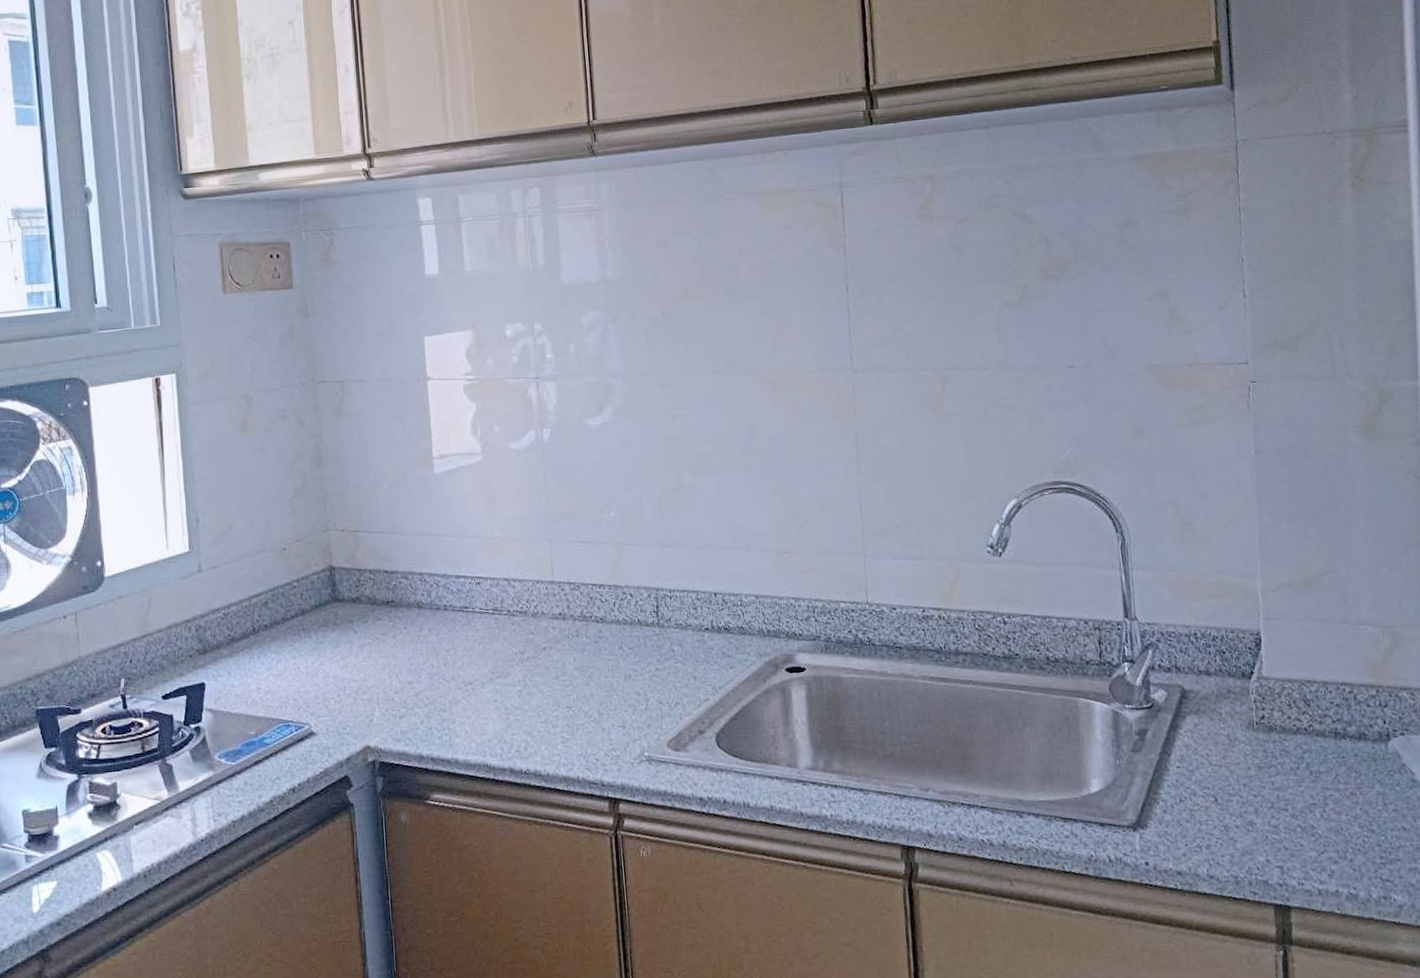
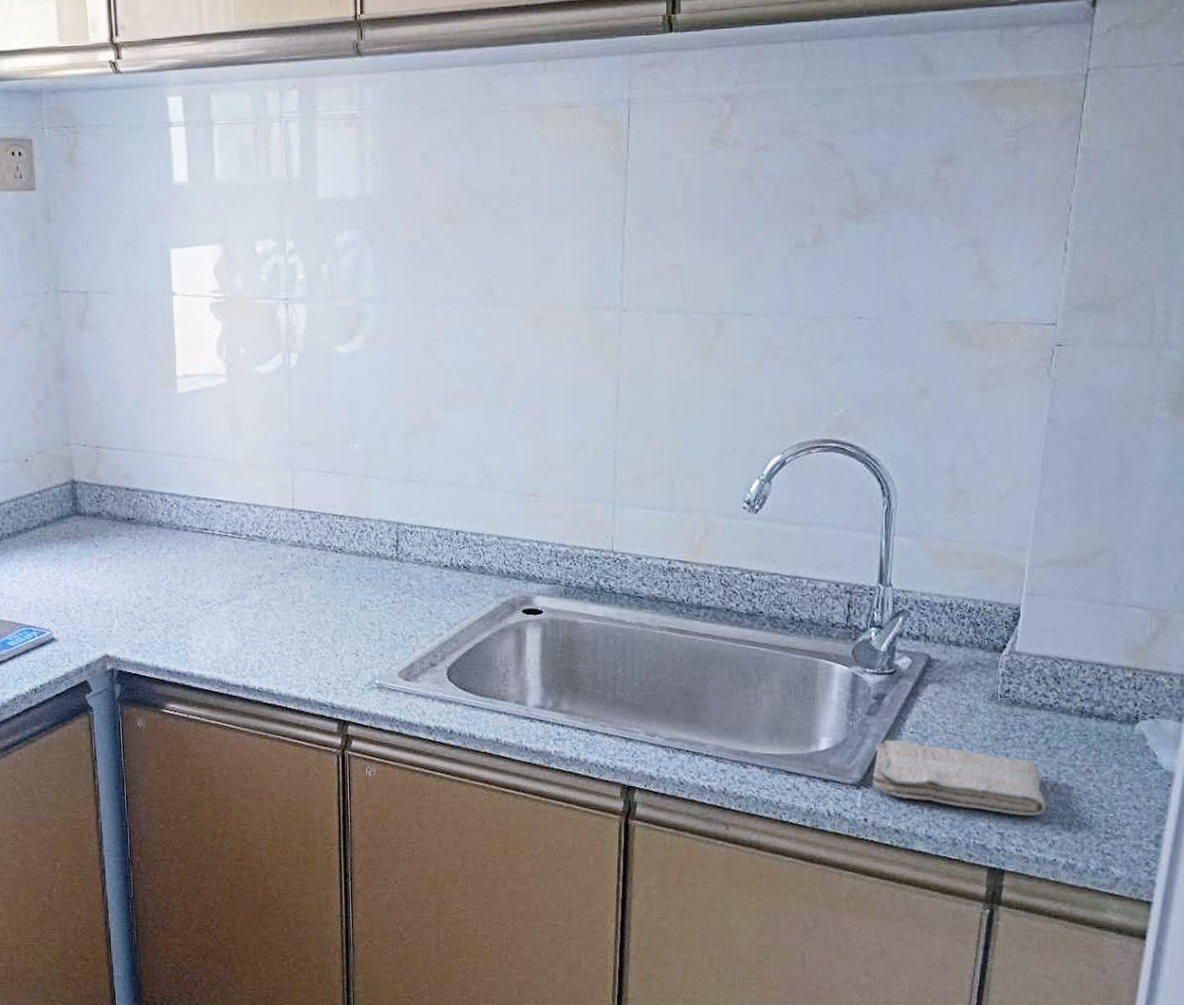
washcloth: none [1145,776,1320,847] -> present [872,740,1047,816]

